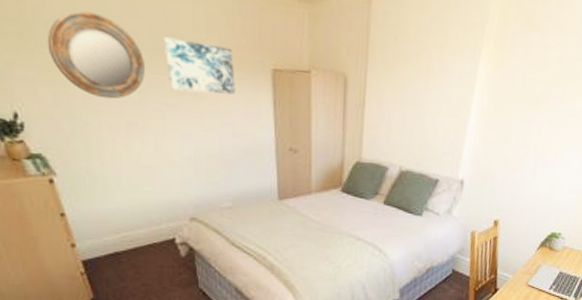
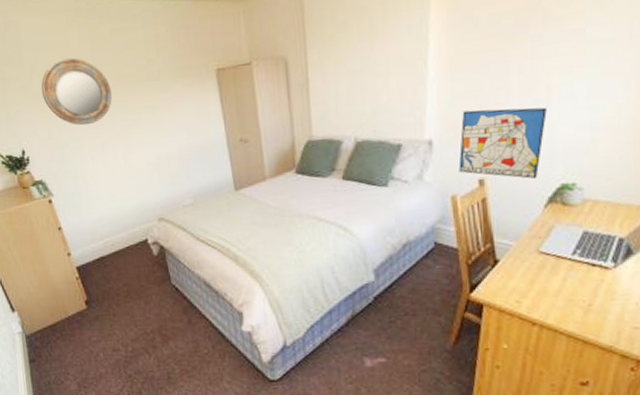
wall art: present [163,37,235,94] -> none [123,59,186,107]
wall art: none [480,159,552,225] -> present [458,107,547,179]

